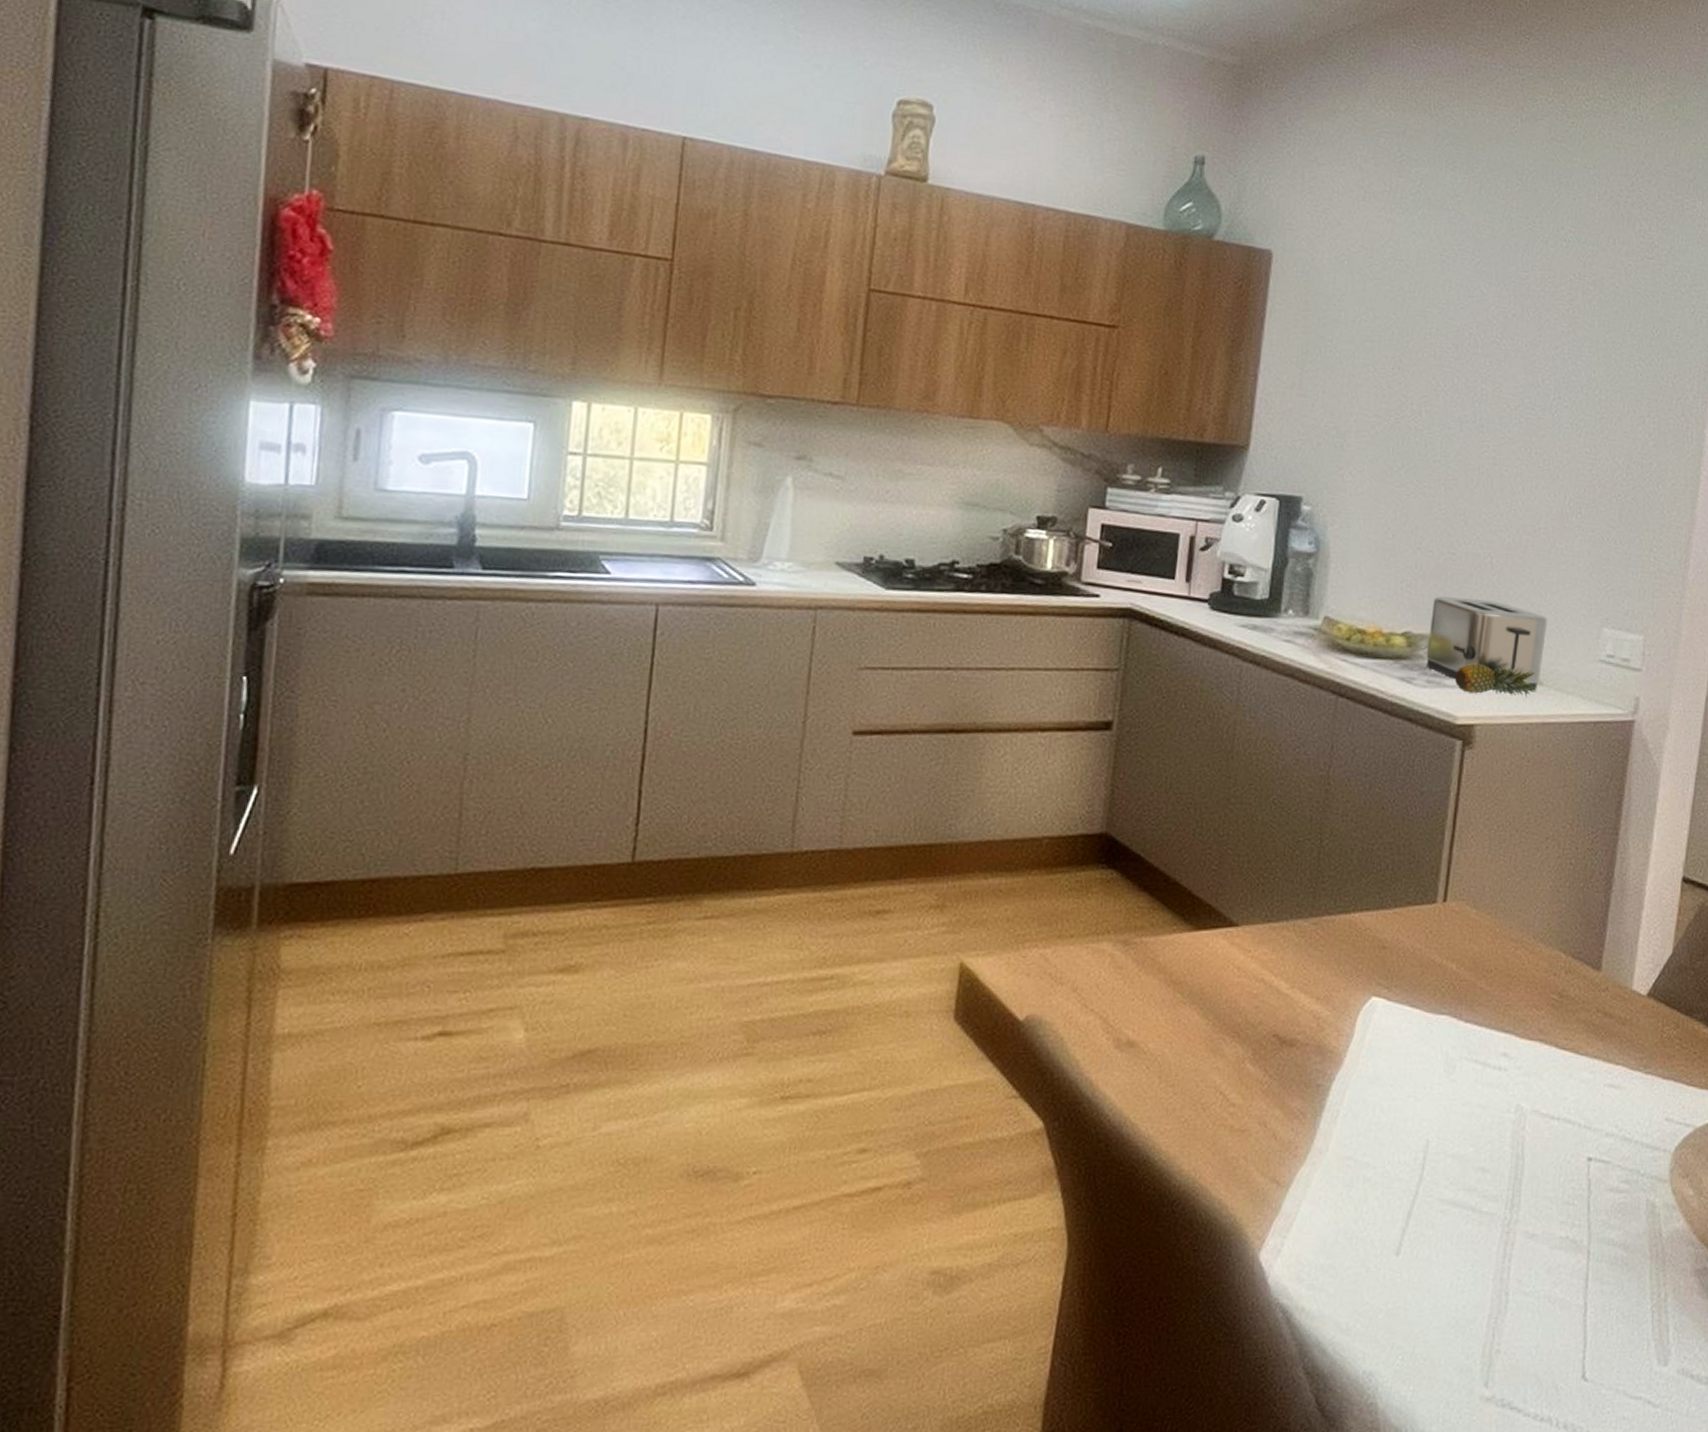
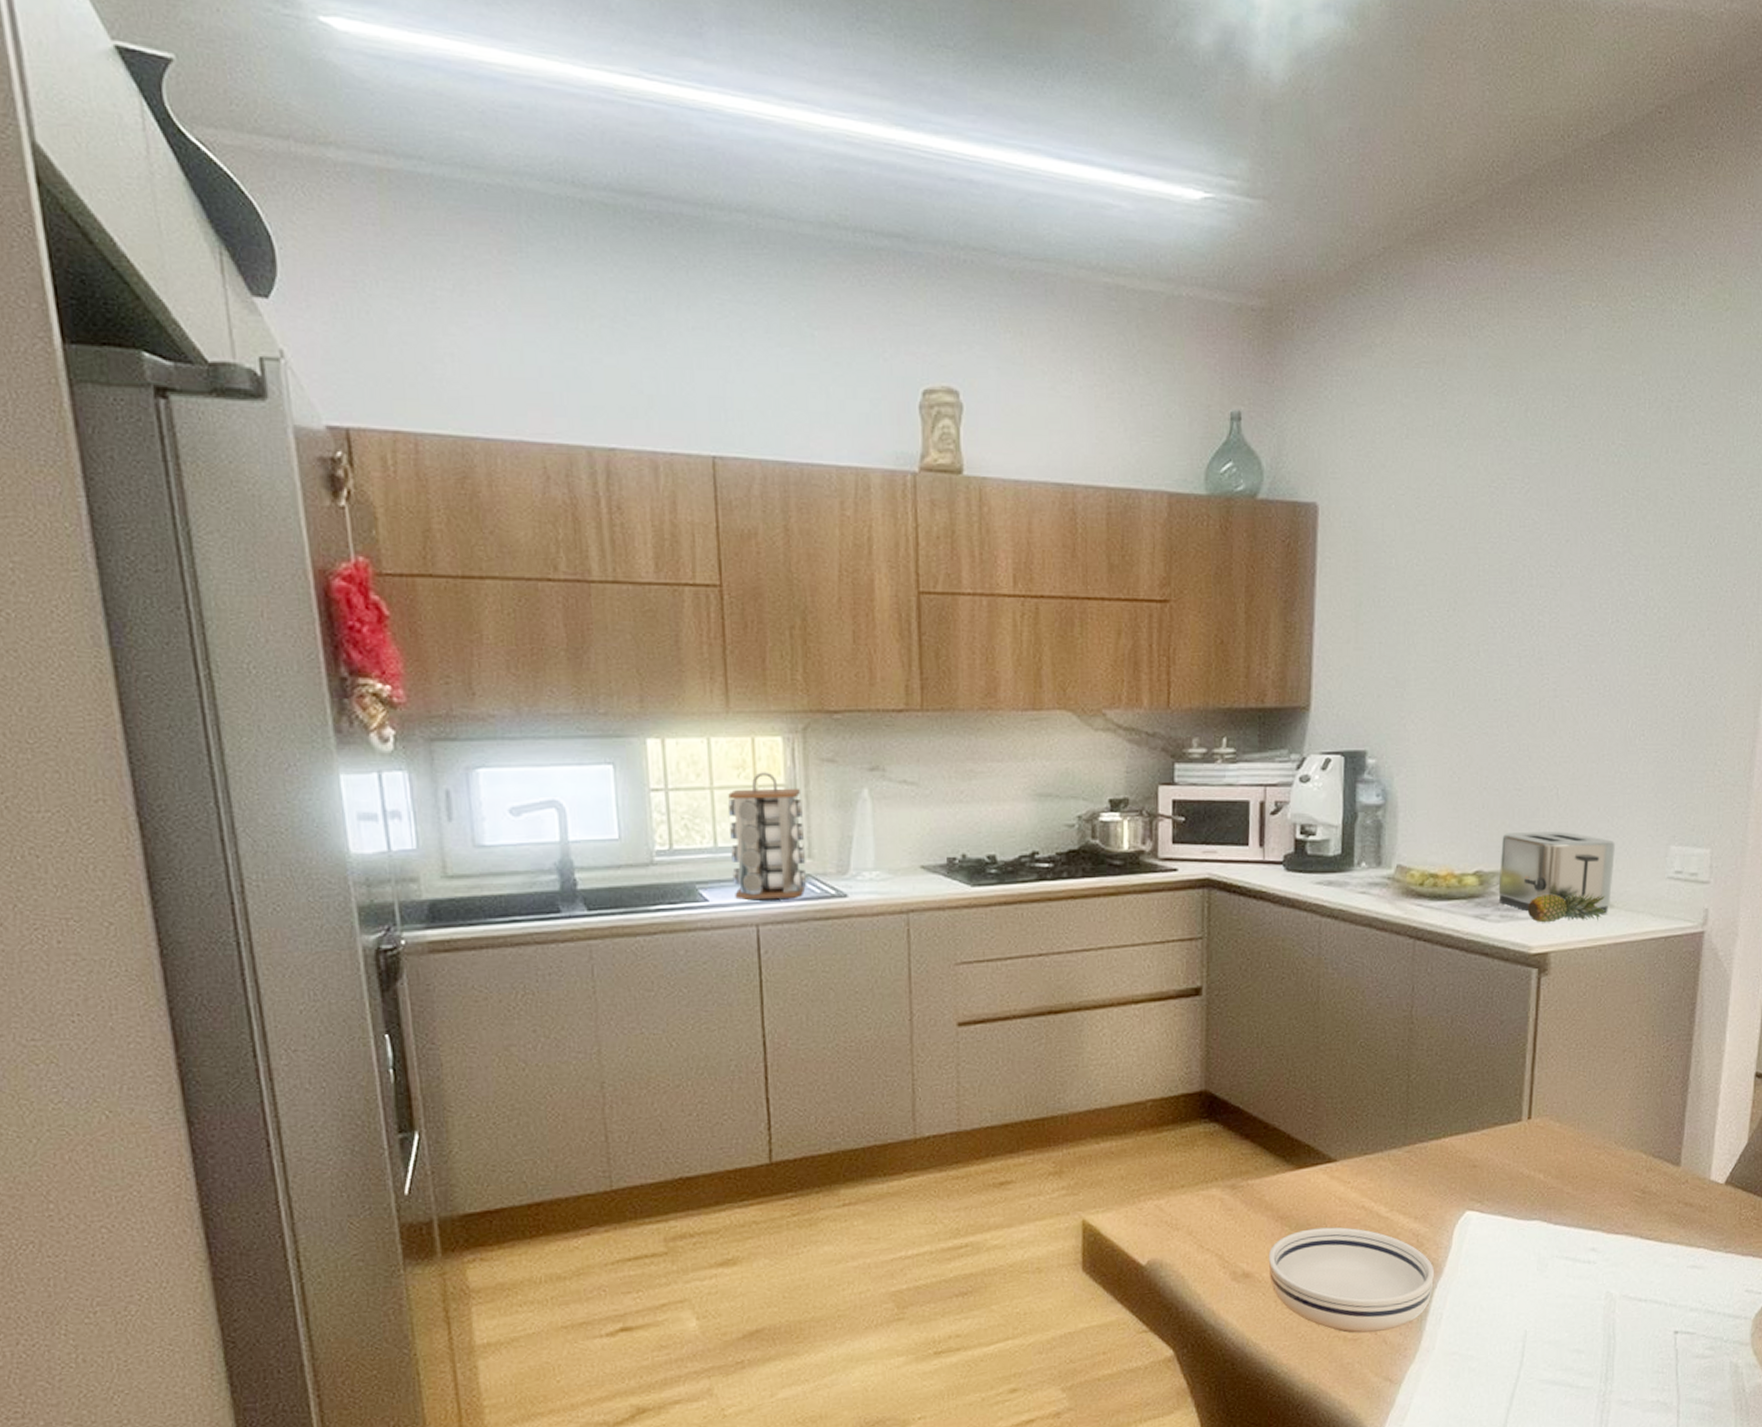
spice rack: none [638,448,723,581] -> present [727,772,807,901]
bowl: none [1156,998,1334,1125] -> present [1268,1227,1435,1334]

